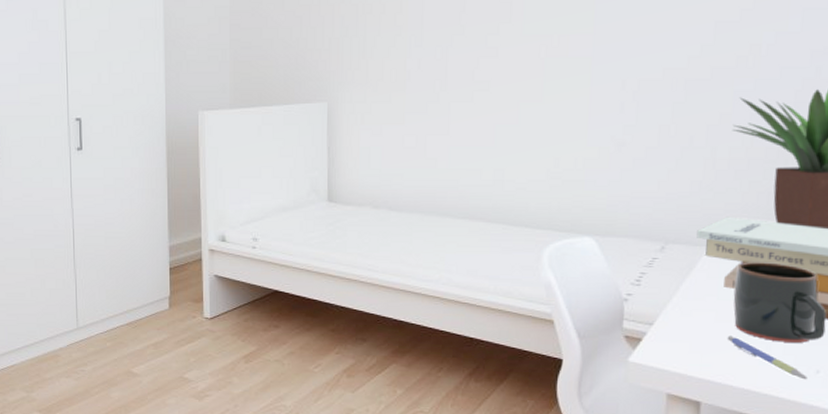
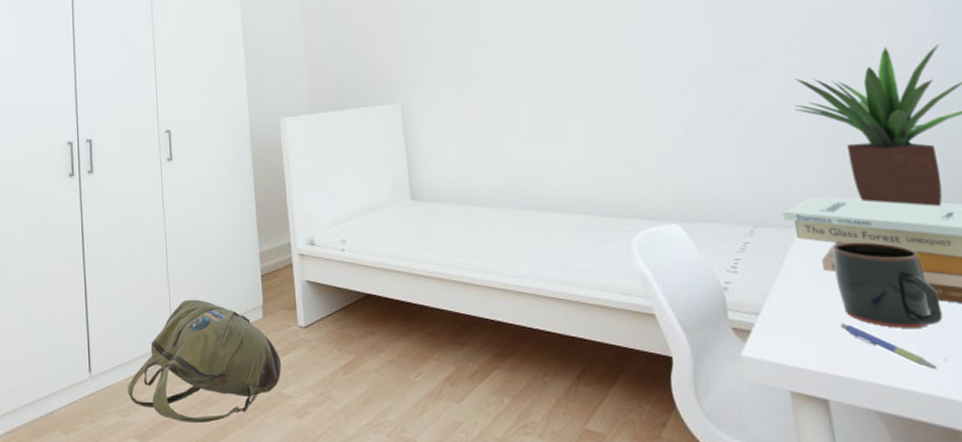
backpack: none [32,288,185,401] -> present [127,299,282,423]

